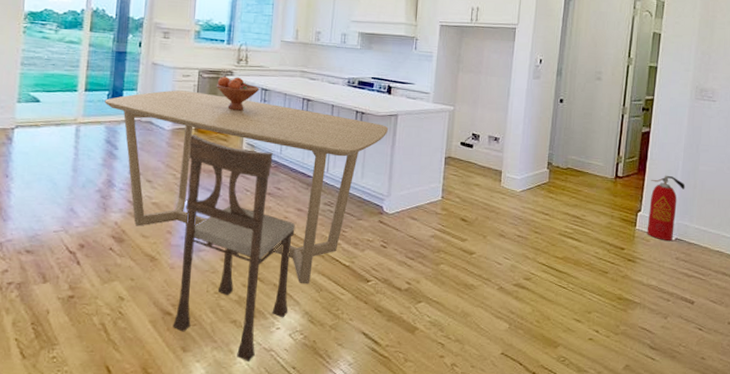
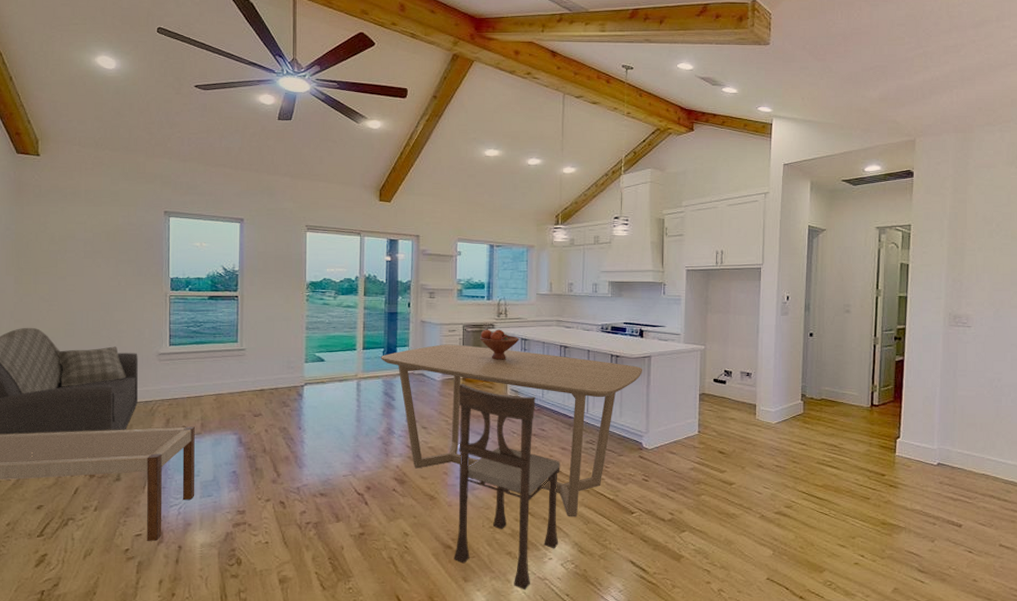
fire extinguisher: present [646,175,686,241] -> none [907,402,945,465]

